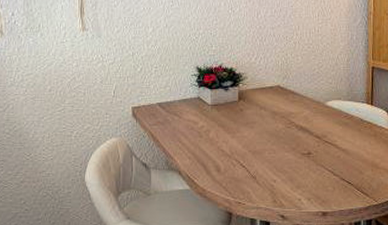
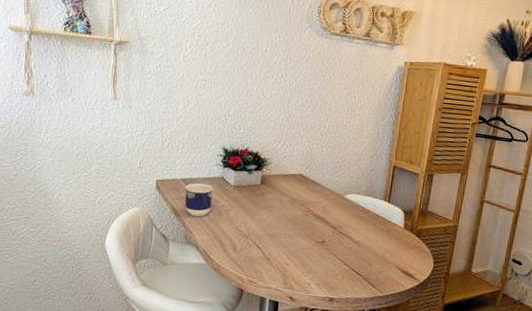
cup: none [161,106,190,141] -> present [185,183,213,217]

